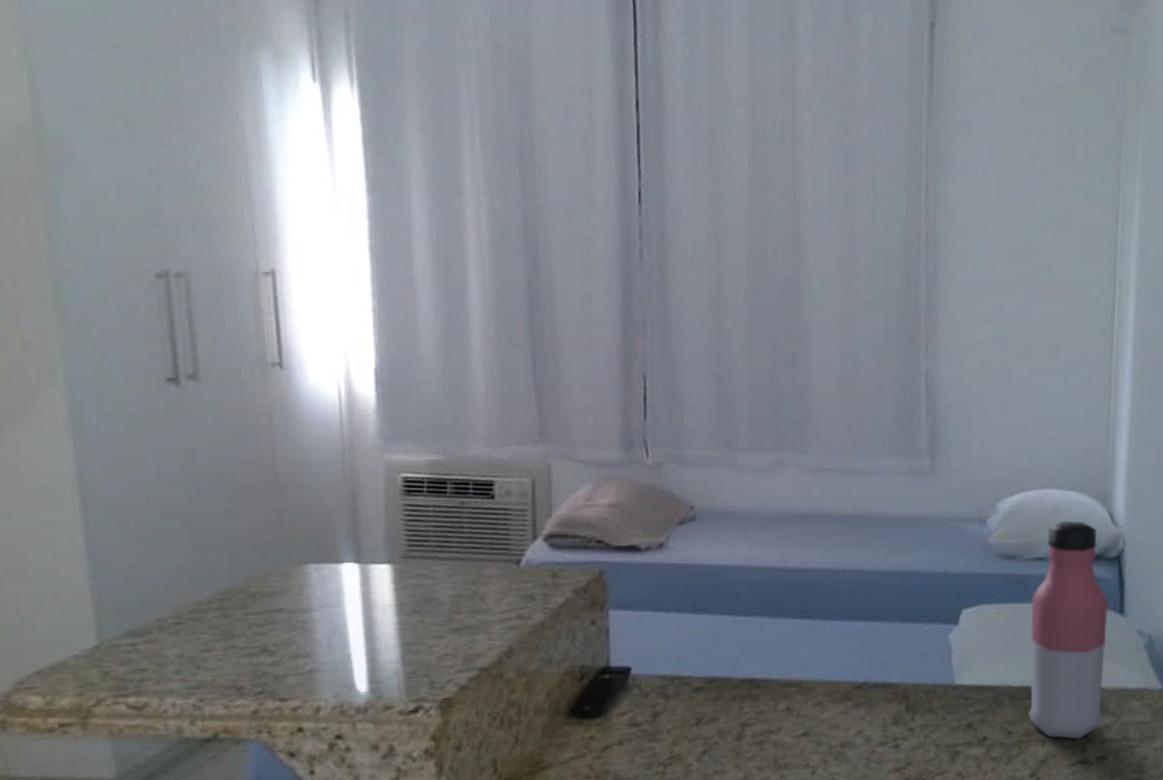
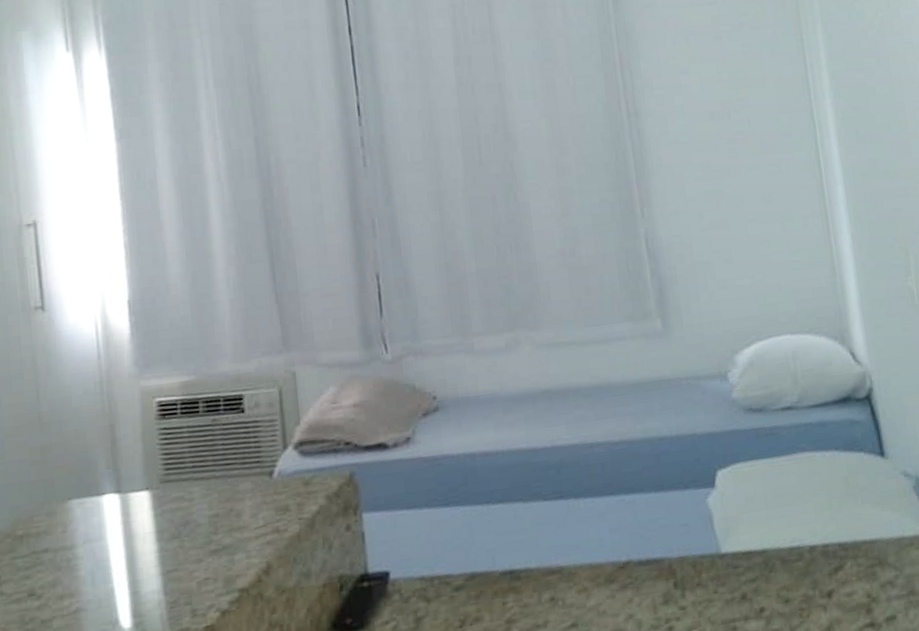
water bottle: present [1029,521,1109,740] -> none [786,364,884,601]

